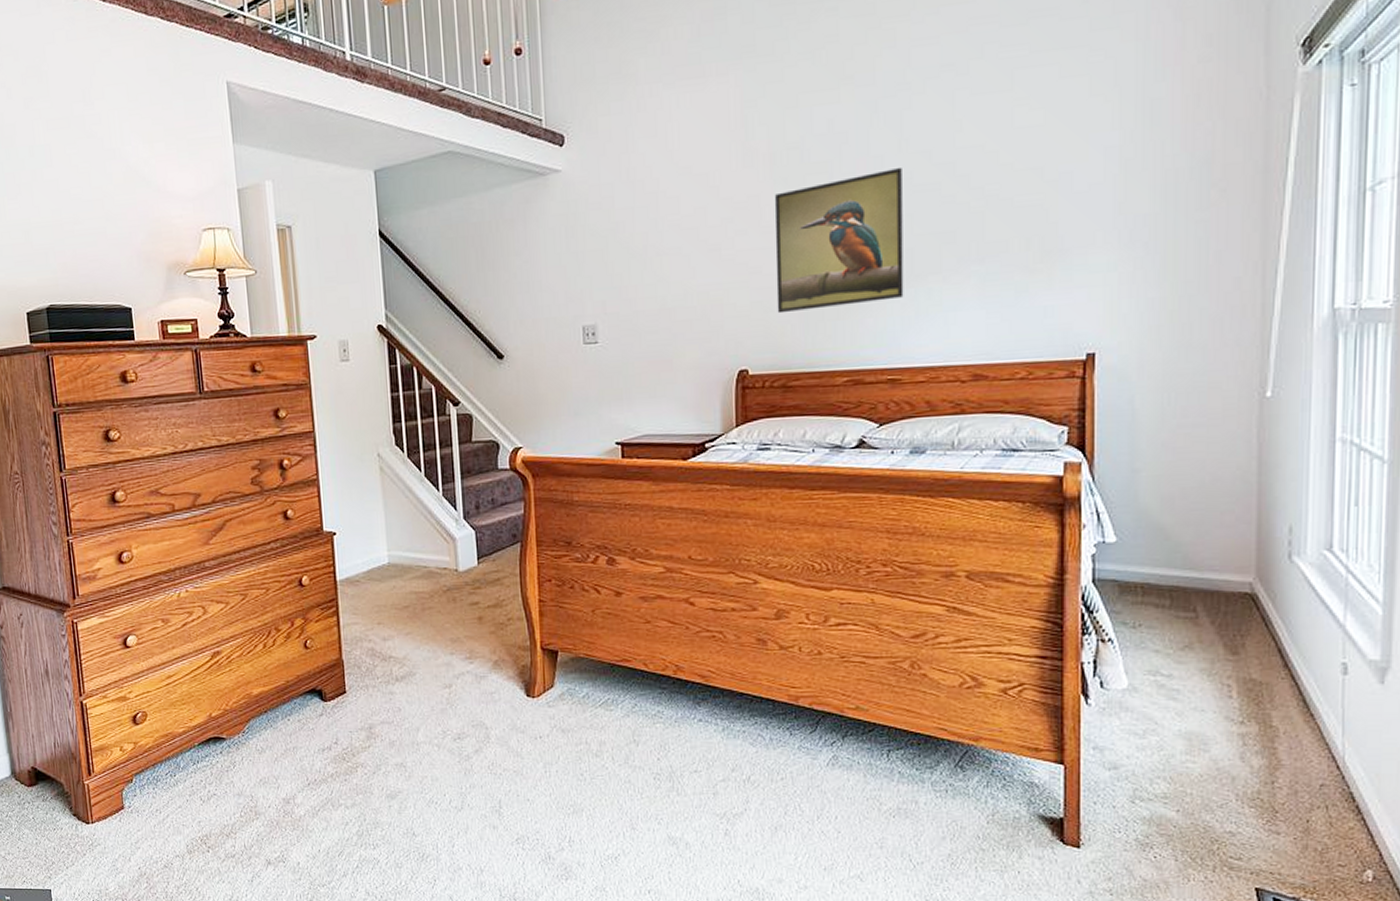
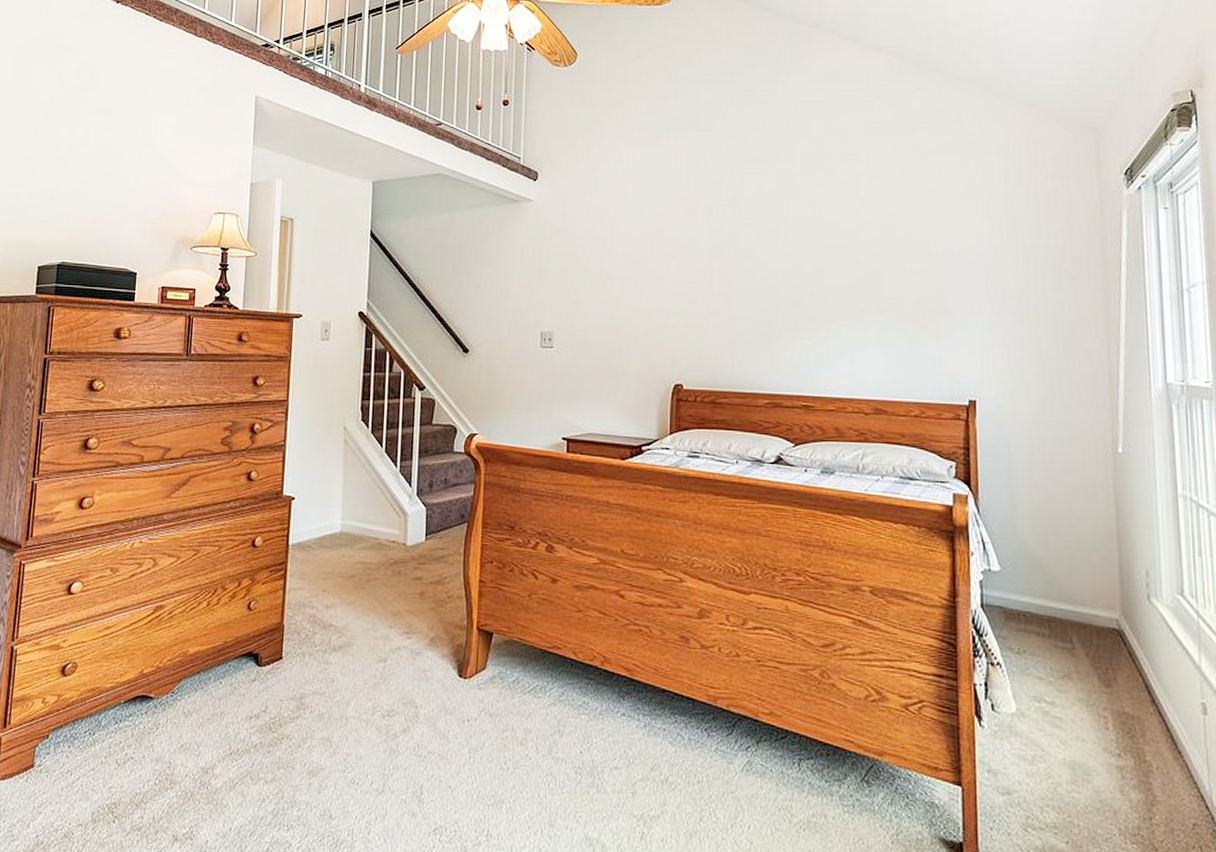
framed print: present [774,167,904,314] -> none [709,229,816,339]

